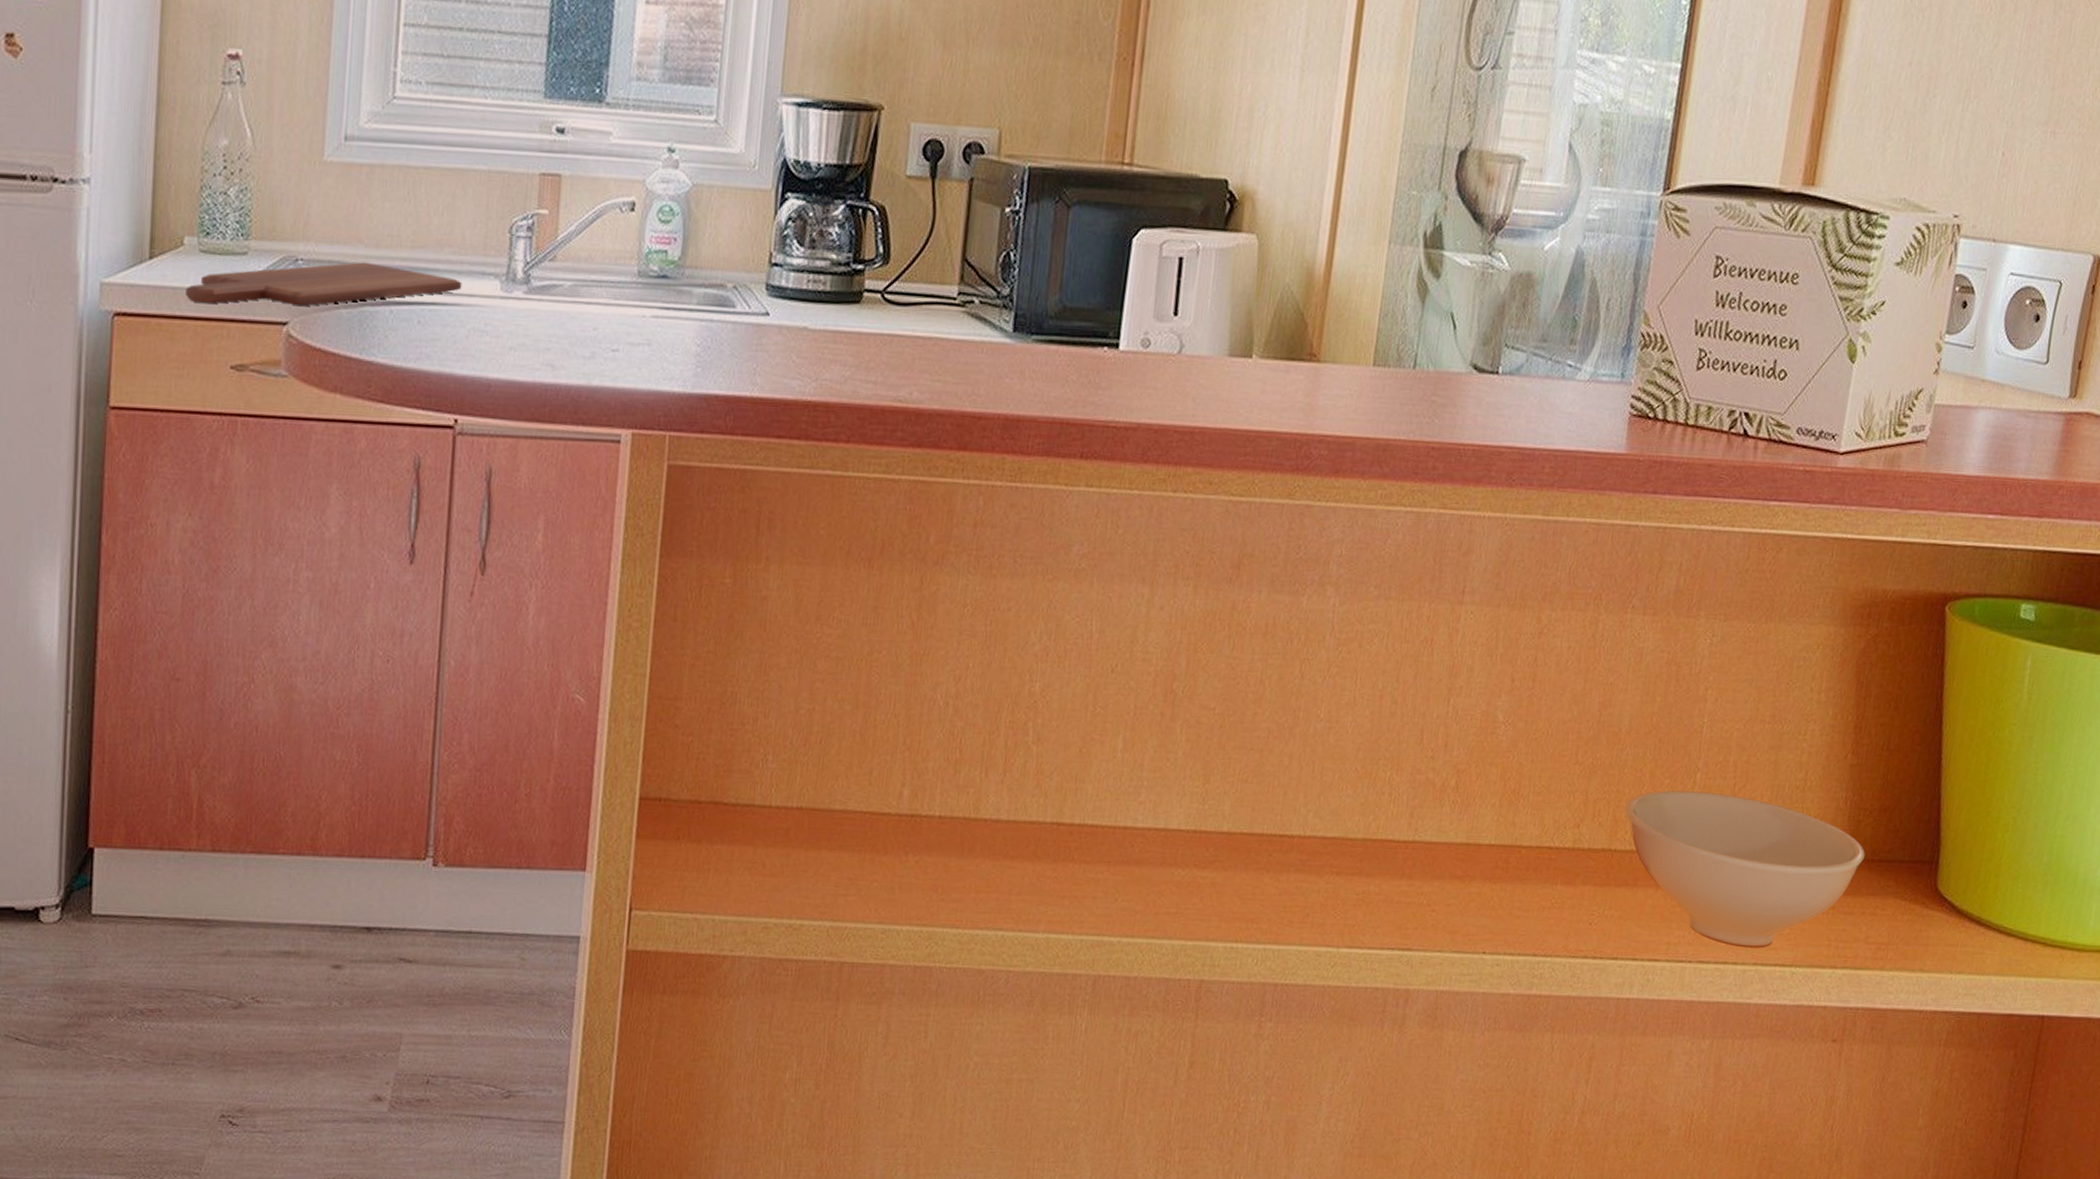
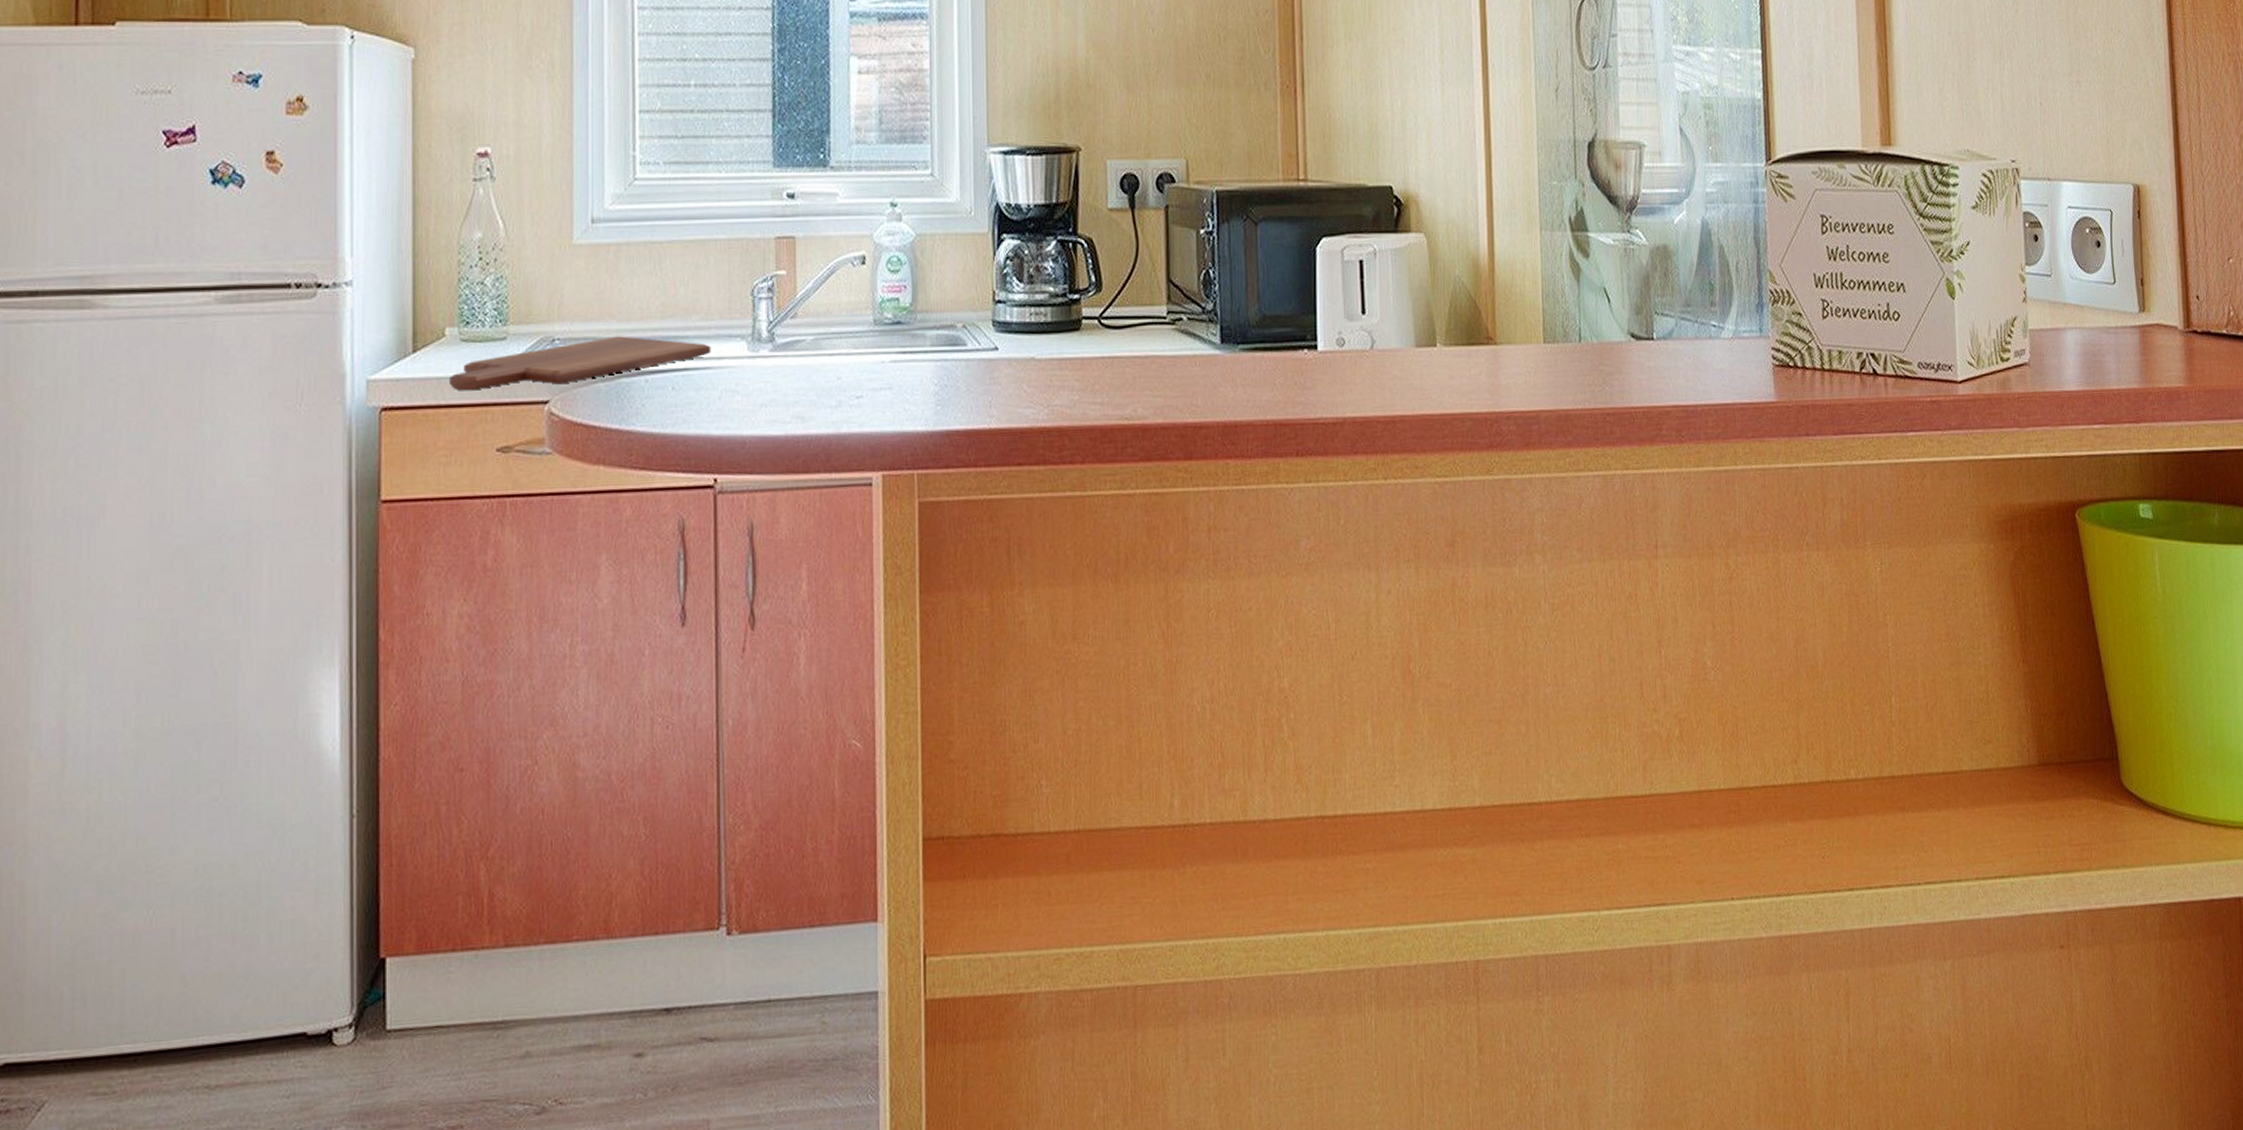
bowl: present [1625,790,1866,949] -> none [1834,714,2053,864]

